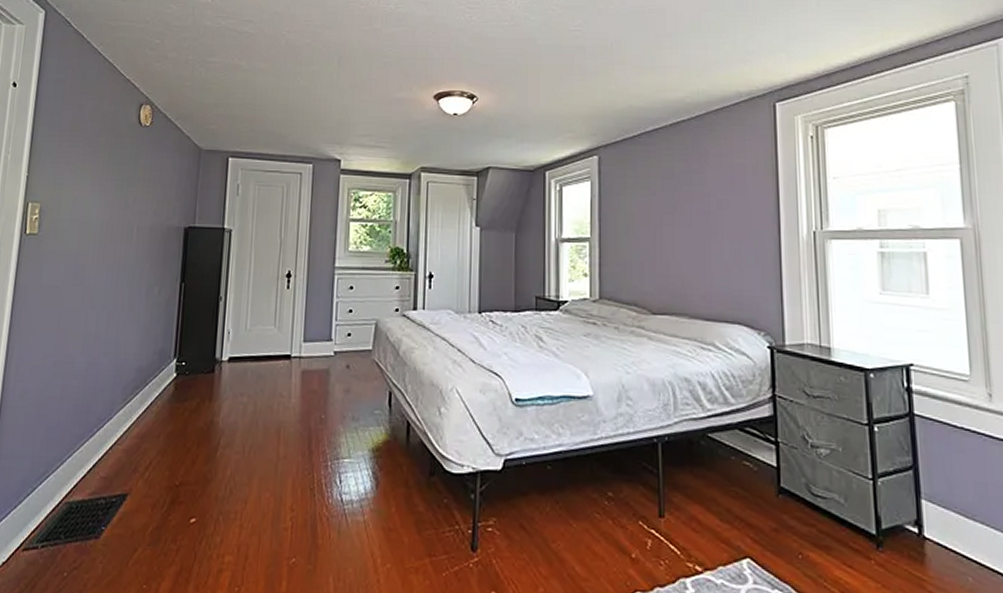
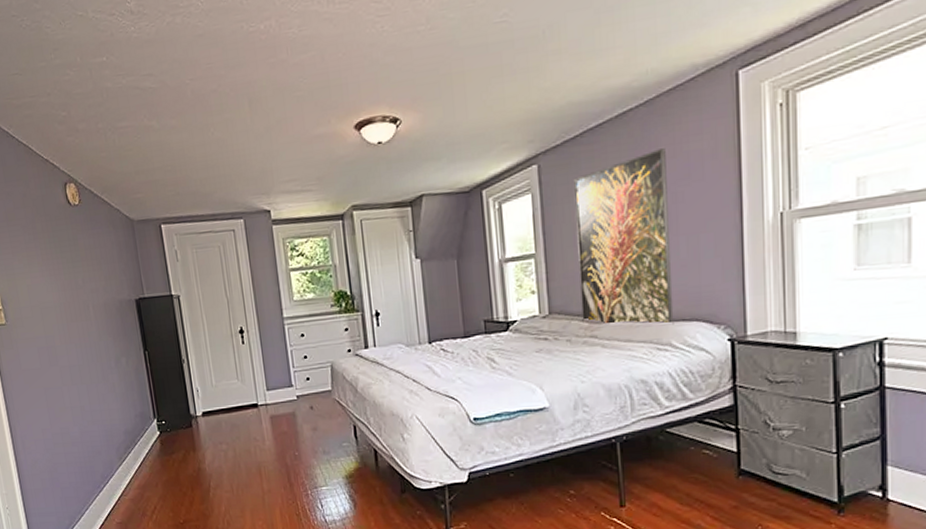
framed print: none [631,159,718,325] -> present [574,148,674,325]

